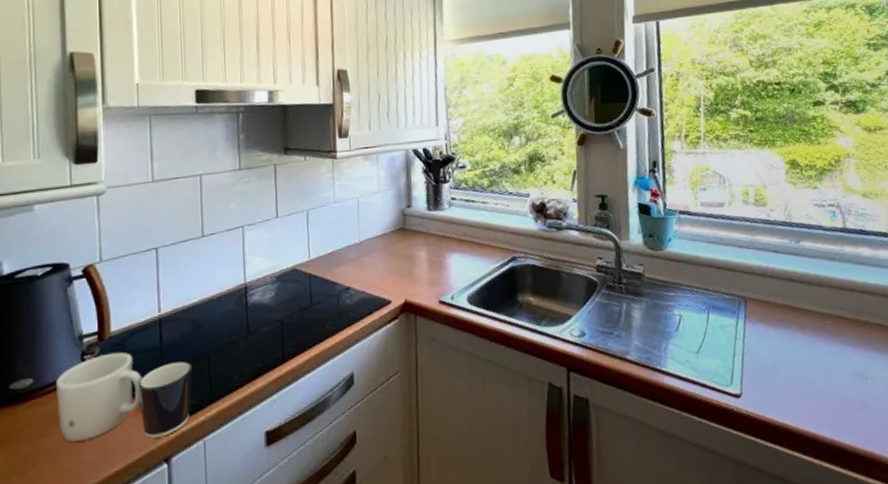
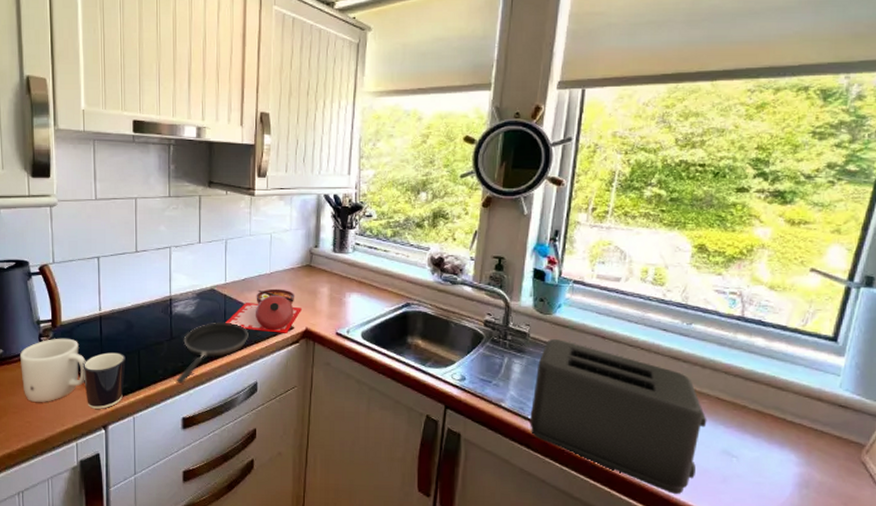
frying pan: none [256,306,340,389] -> present [177,323,249,384]
cooking pot: none [312,258,398,312] -> present [225,288,302,333]
toaster: none [657,276,836,431] -> present [530,339,707,494]

